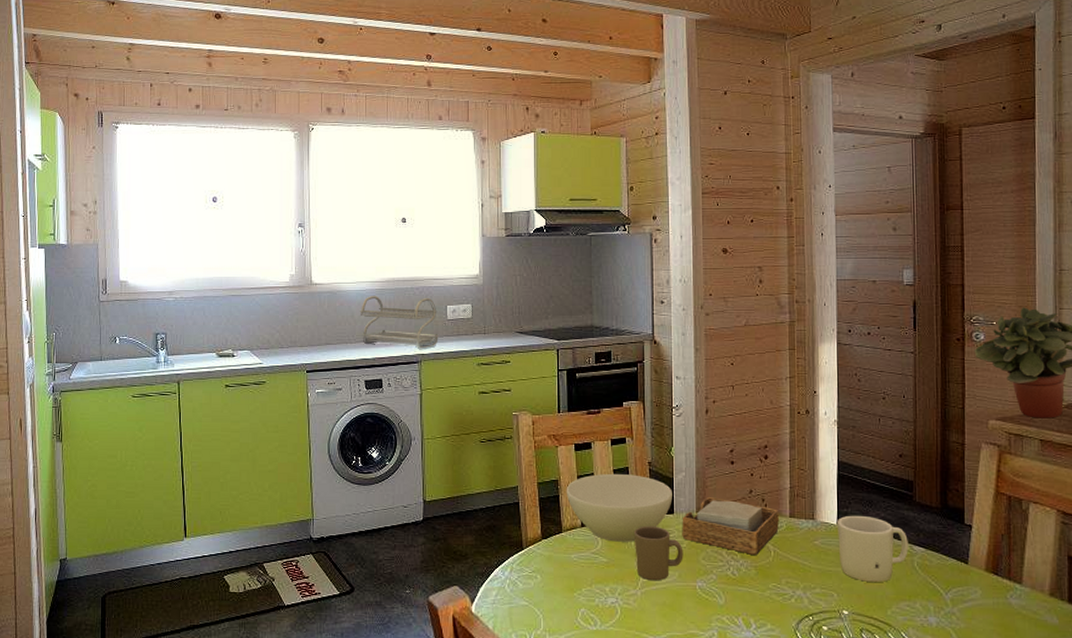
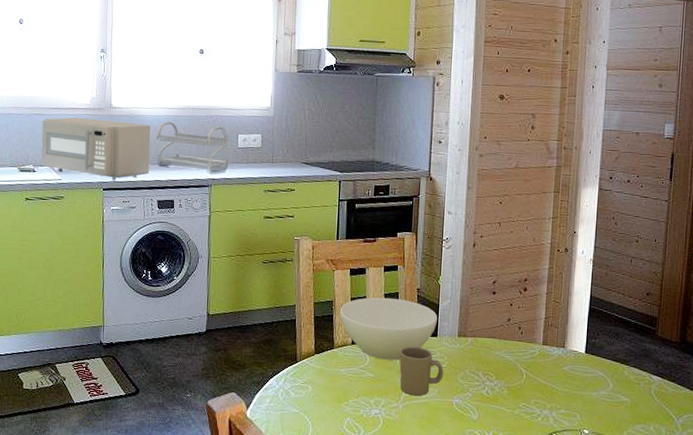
microwave: none [240,297,355,362] -> present [41,117,151,181]
napkin holder: present [682,497,779,556] -> none [443,323,533,378]
mug: present [836,515,908,582] -> none [584,345,648,406]

